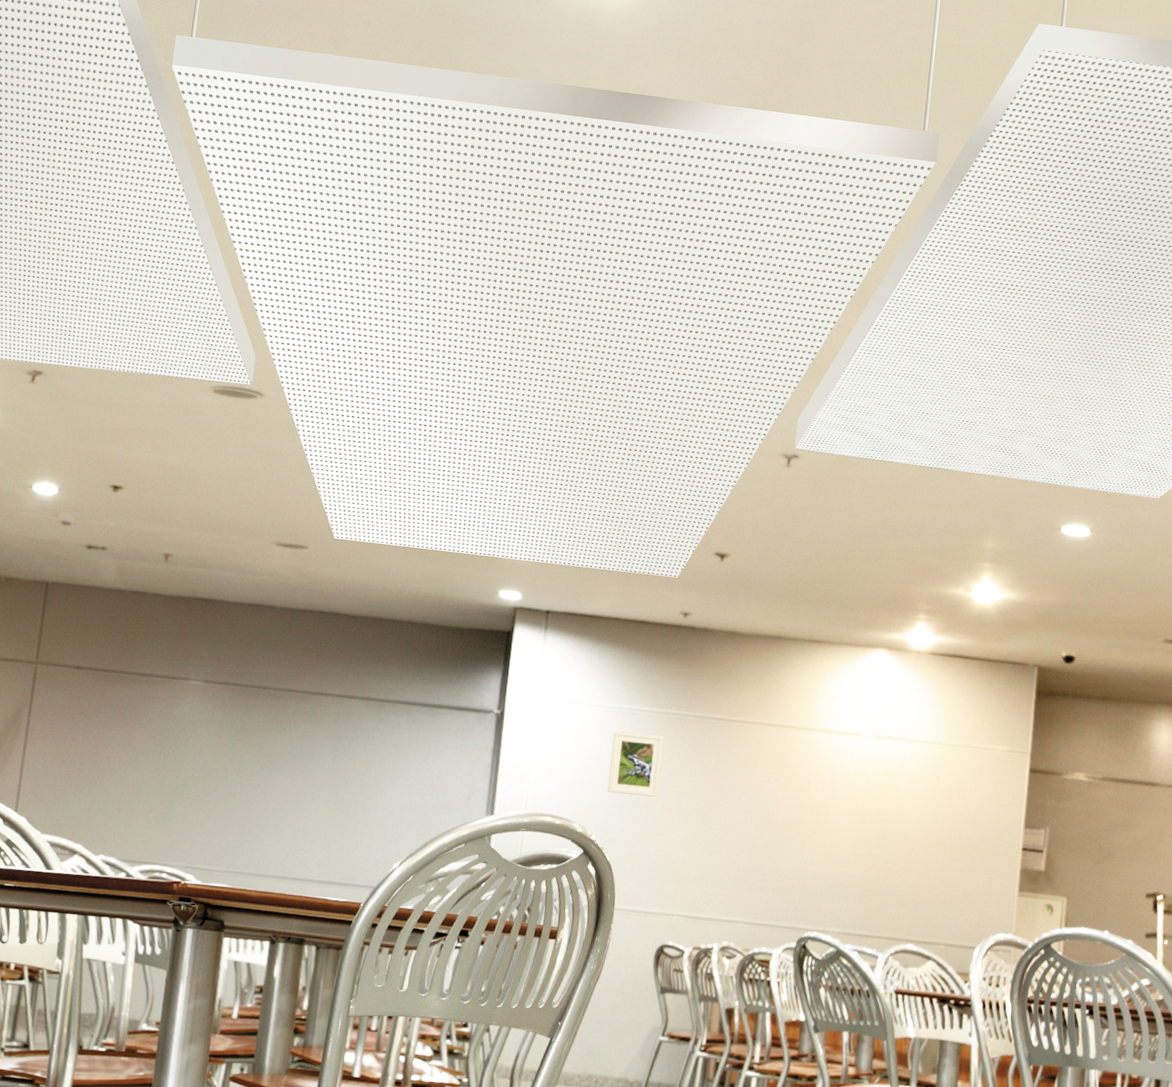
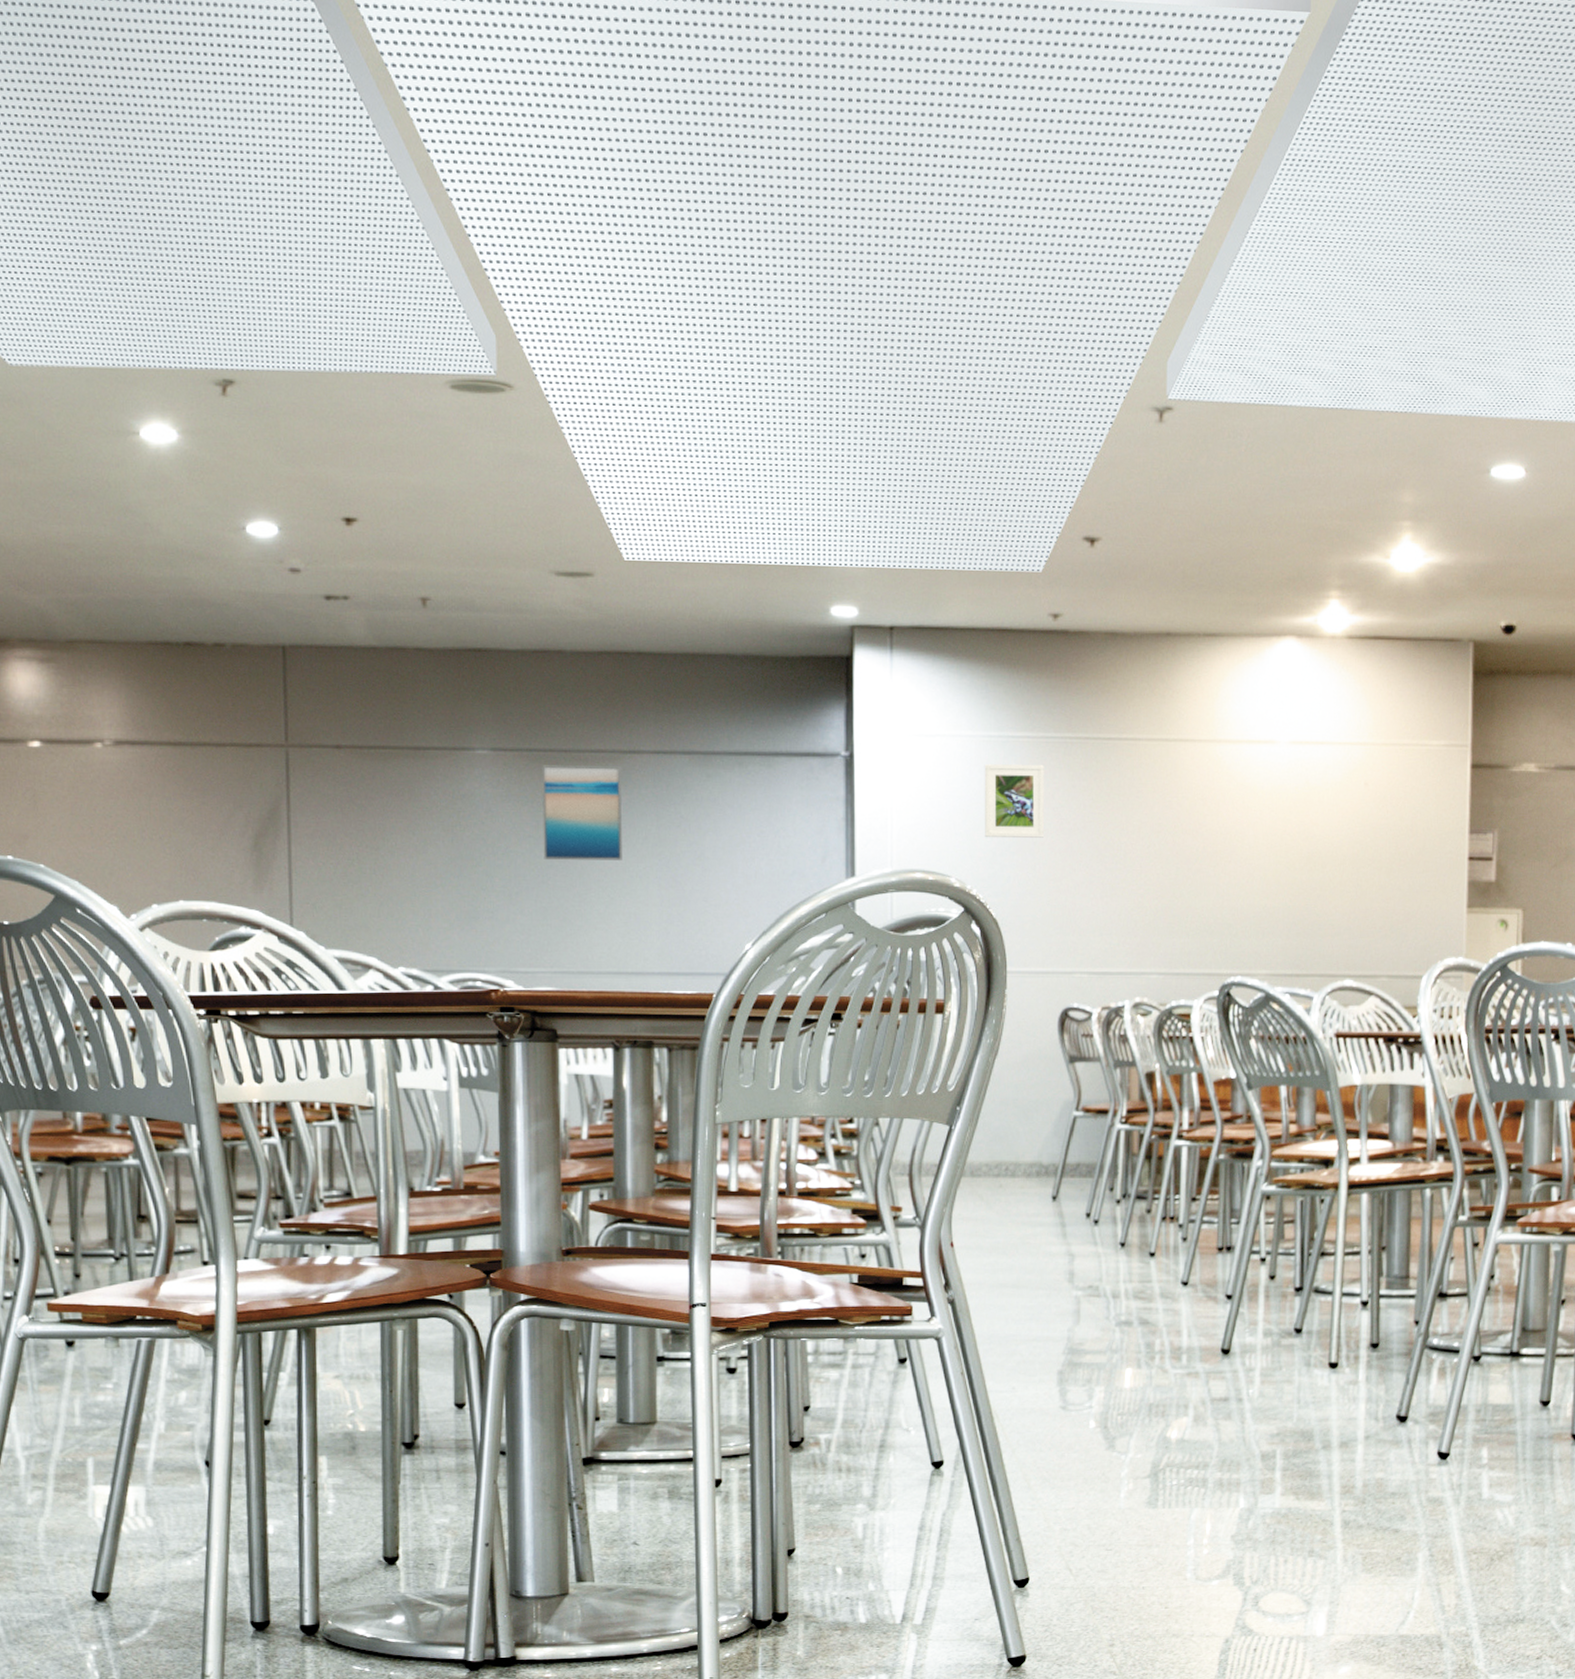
wall art: none [234,698,309,783] -> present [542,765,622,860]

